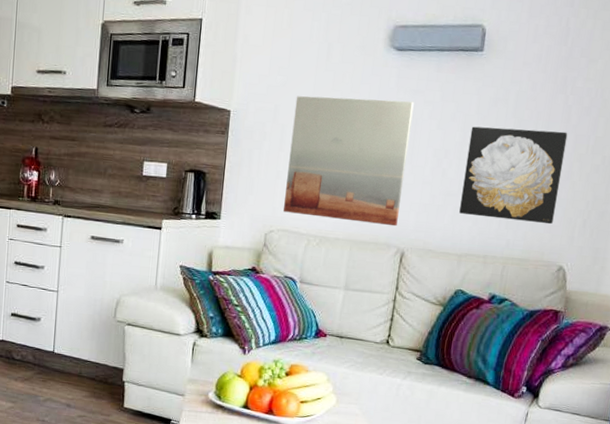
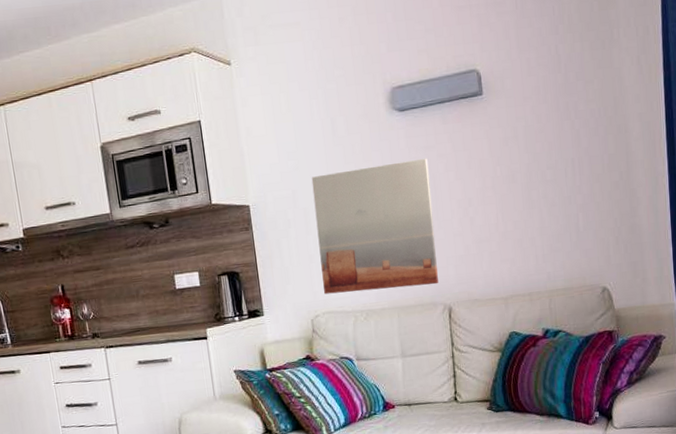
wall art: present [459,126,568,225] -> none [488,156,587,258]

